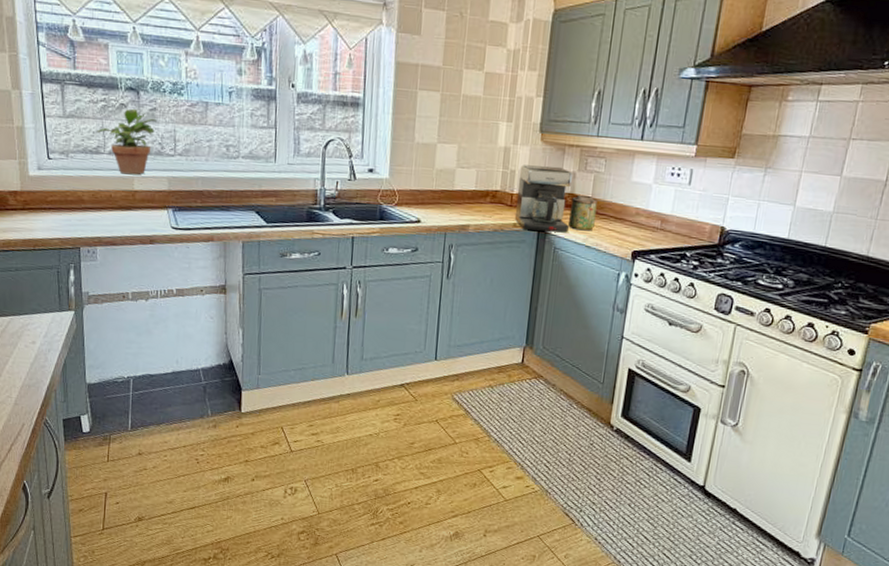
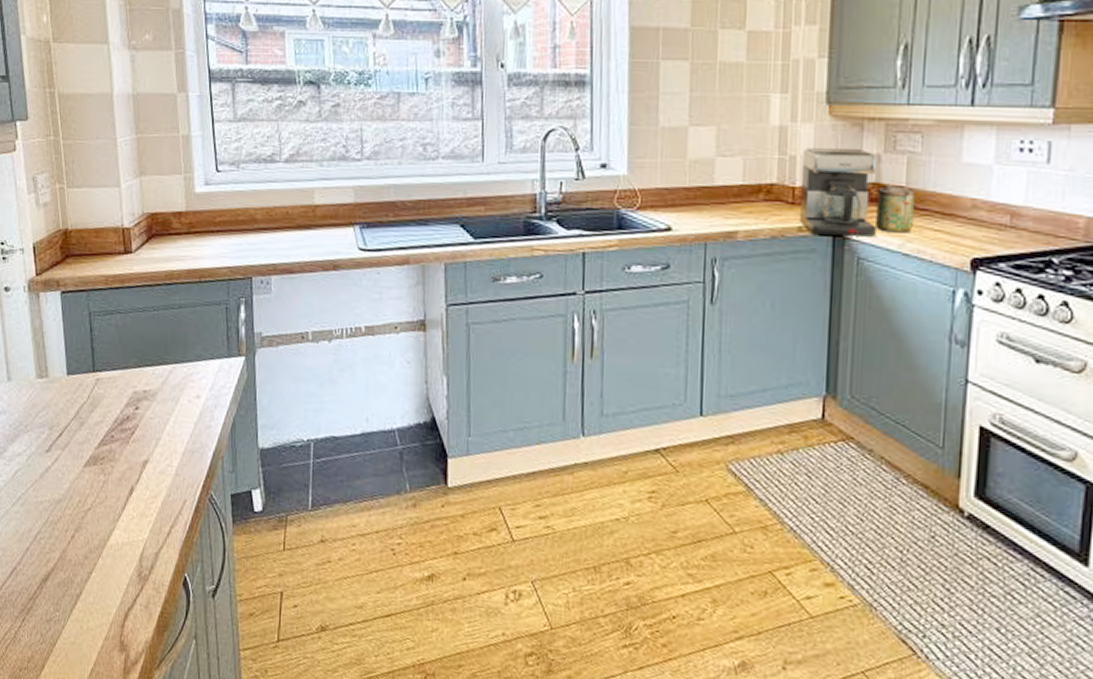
potted plant: present [97,108,157,175] -> none [272,106,340,186]

